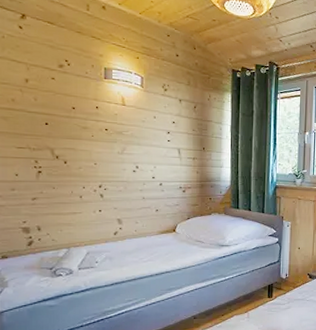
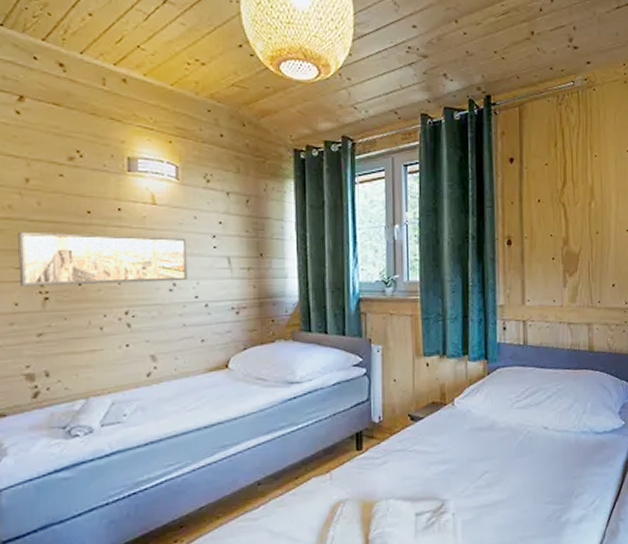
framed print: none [19,120,148,165] -> present [18,231,188,287]

